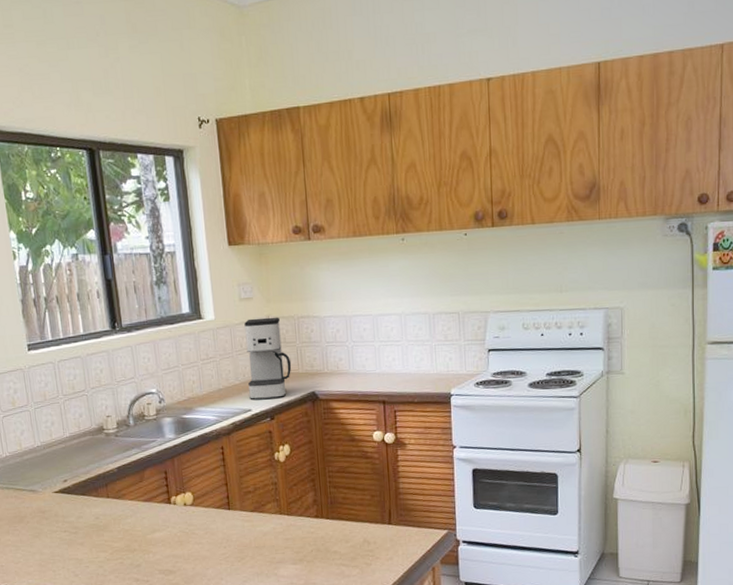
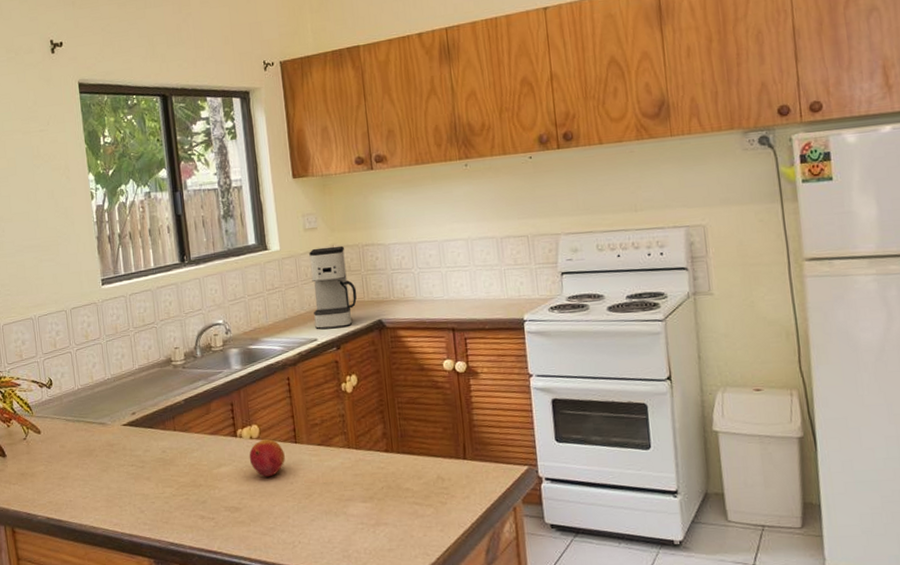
fruit: none [183,505,219,541] -> present [249,438,285,477]

